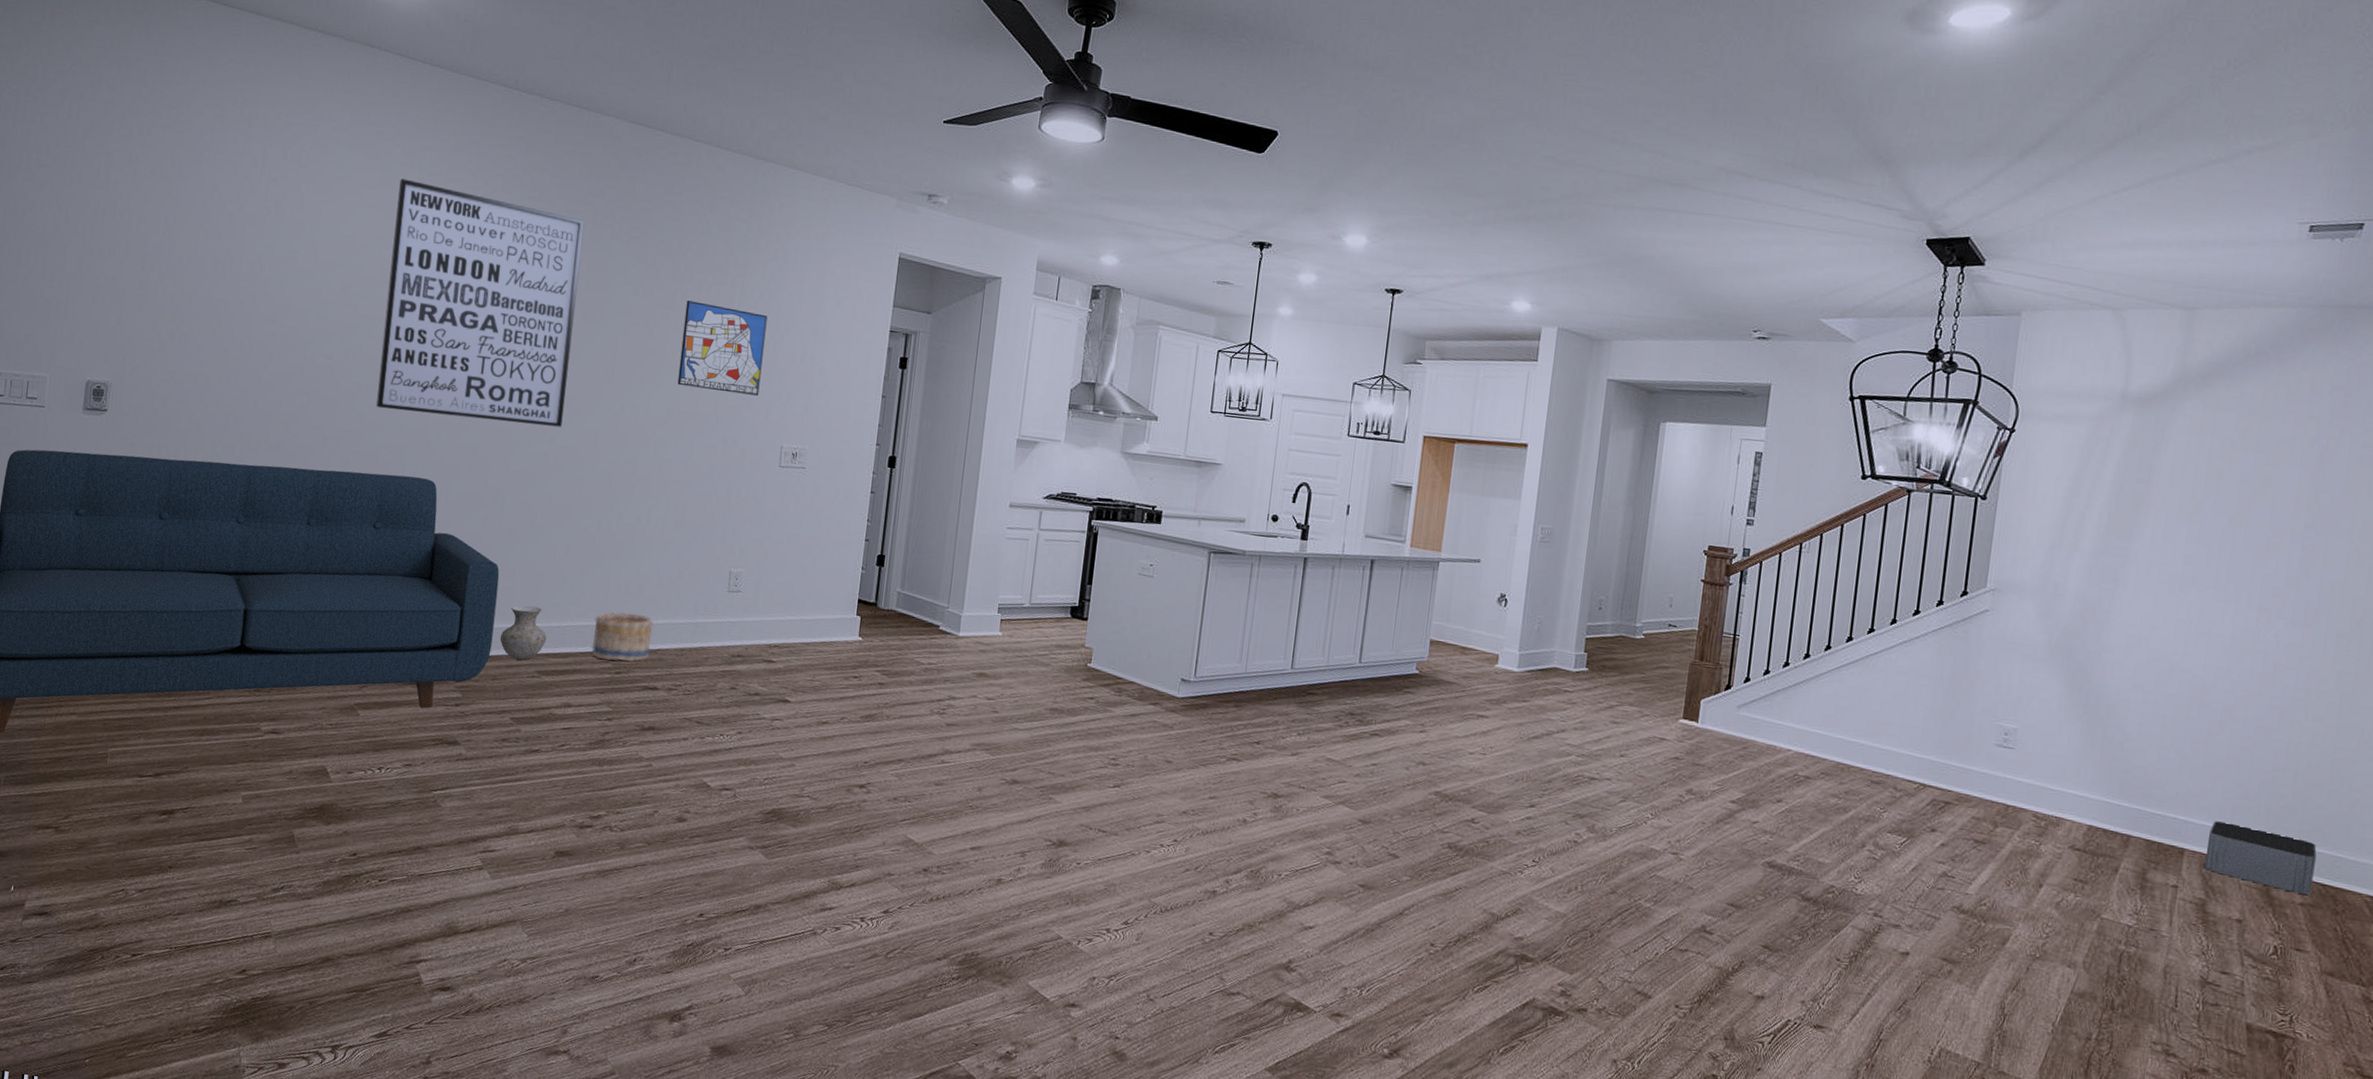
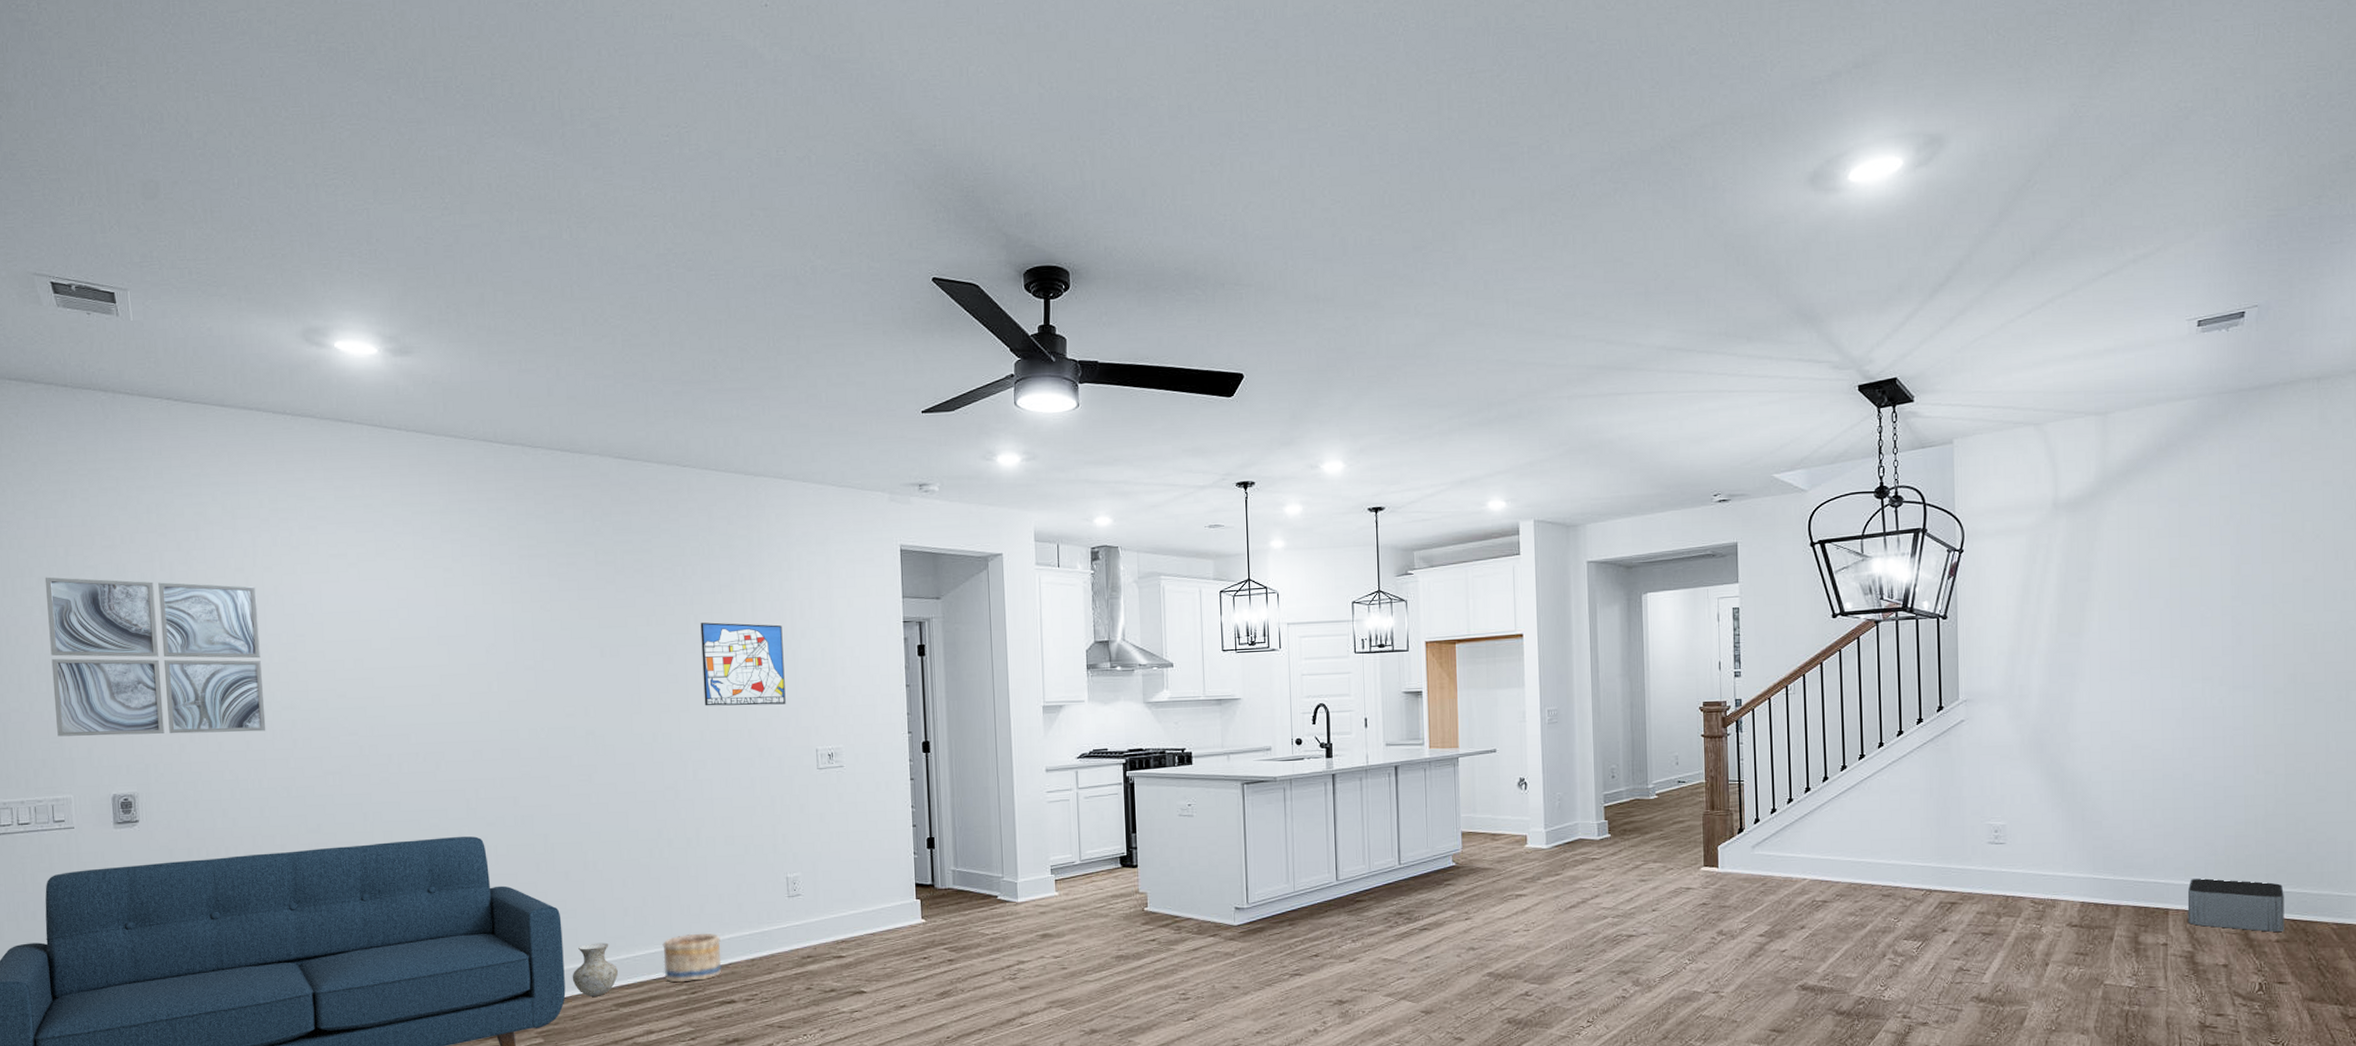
wall art: none [45,156,259,341] -> present [44,577,266,737]
wall art: present [376,178,585,427] -> none [395,547,598,776]

